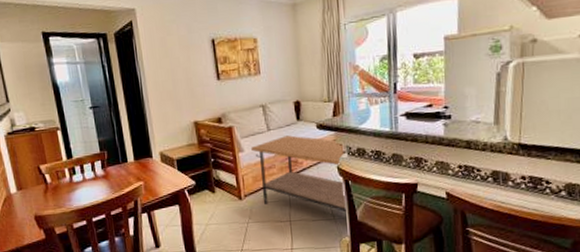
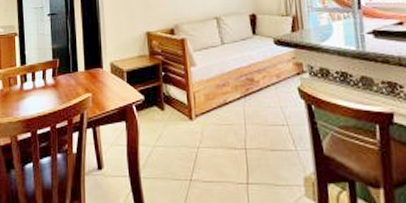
coffee table: present [251,135,349,214] -> none [204,50,313,145]

